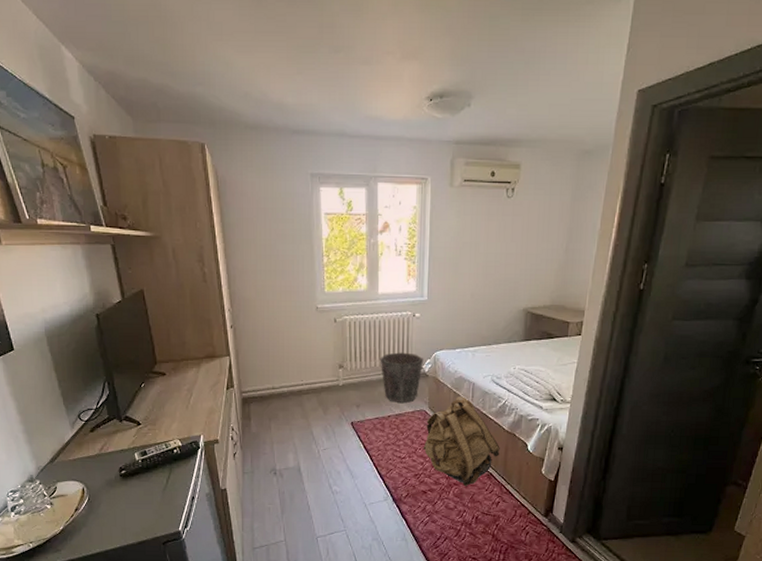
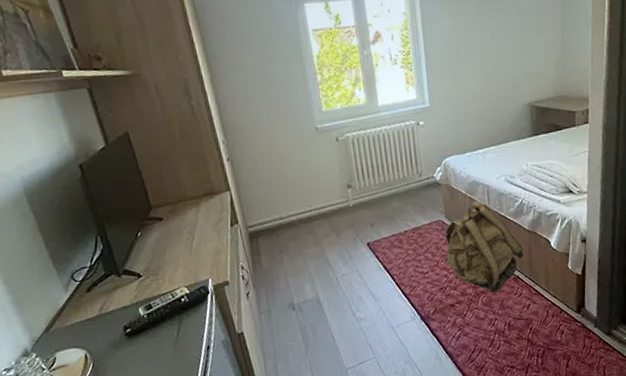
waste bin: present [380,352,424,404] -> none [388,163,435,217]

